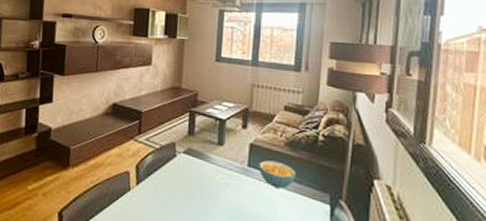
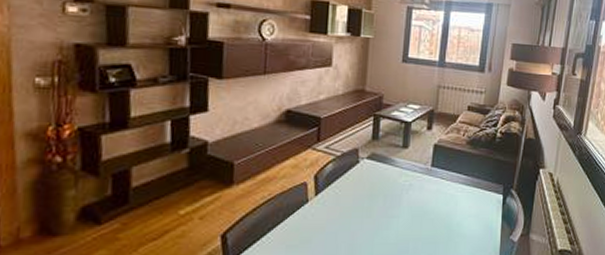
cereal bowl: present [259,160,295,189] -> none [441,159,475,184]

